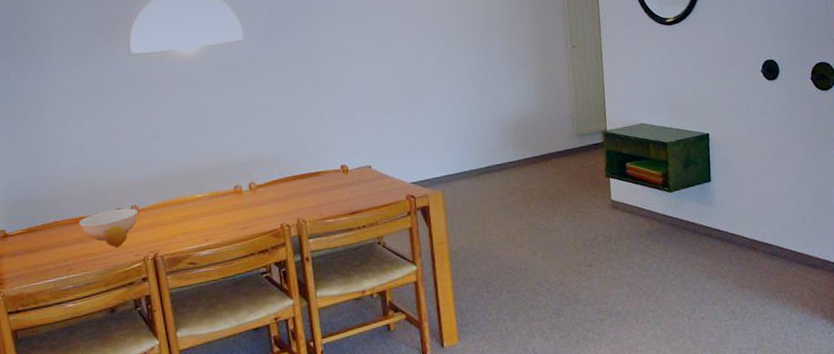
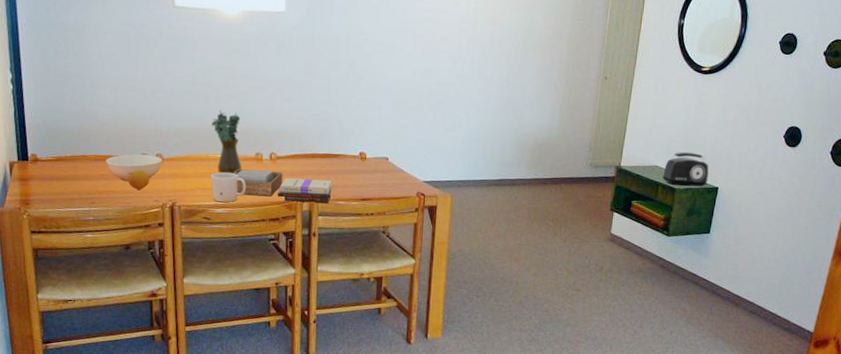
vase: none [184,149,222,214] -> present [212,110,242,174]
mug: none [191,211,230,245] -> present [210,172,247,203]
napkin holder: none [214,200,267,231] -> present [234,169,283,197]
books: none [263,200,319,230] -> present [278,178,332,203]
radio receiver: none [651,103,697,139] -> present [663,151,709,187]

